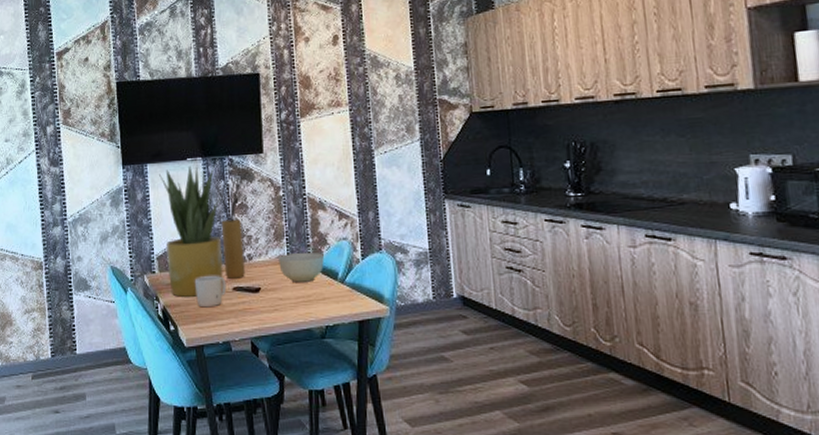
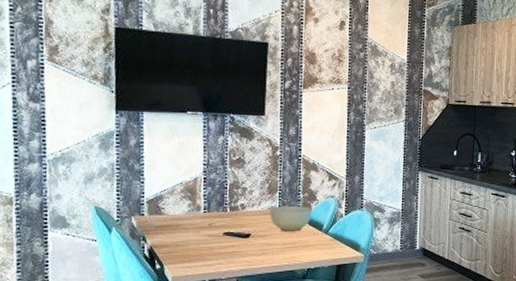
planter: present [159,165,223,297] -> none [156,119,218,239]
mug: present [194,275,227,308] -> none [185,220,218,249]
vase: present [216,168,248,279] -> none [215,126,247,225]

